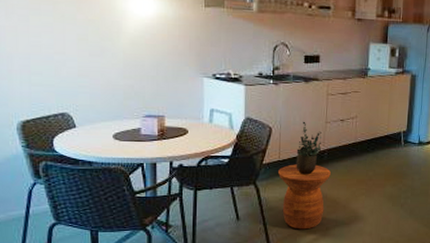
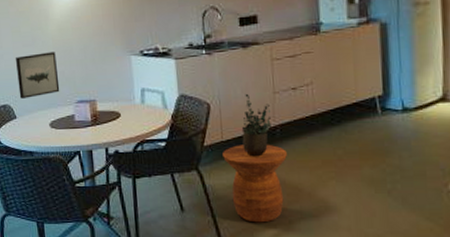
wall art: none [80,64,127,108] -> present [16,52,60,99]

